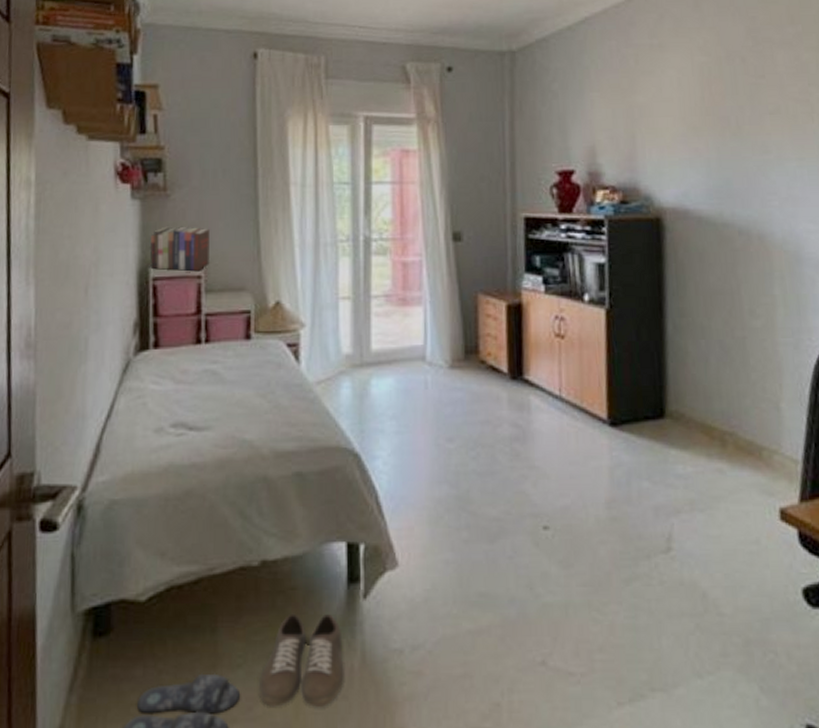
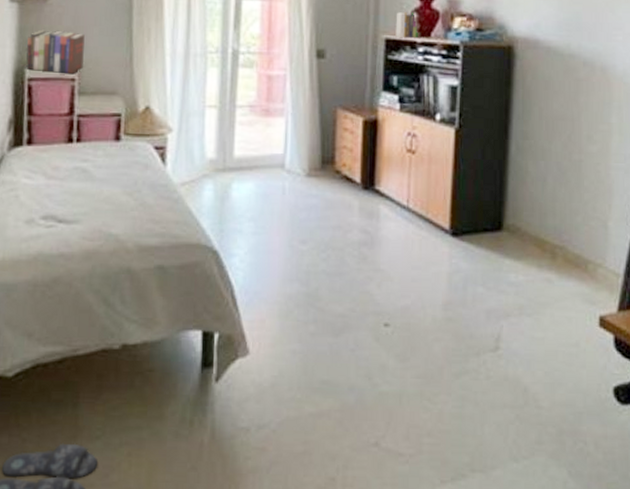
shoe: present [258,613,344,707] -> none [115,392,195,476]
books: none [534,187,563,216] -> present [395,11,422,39]

